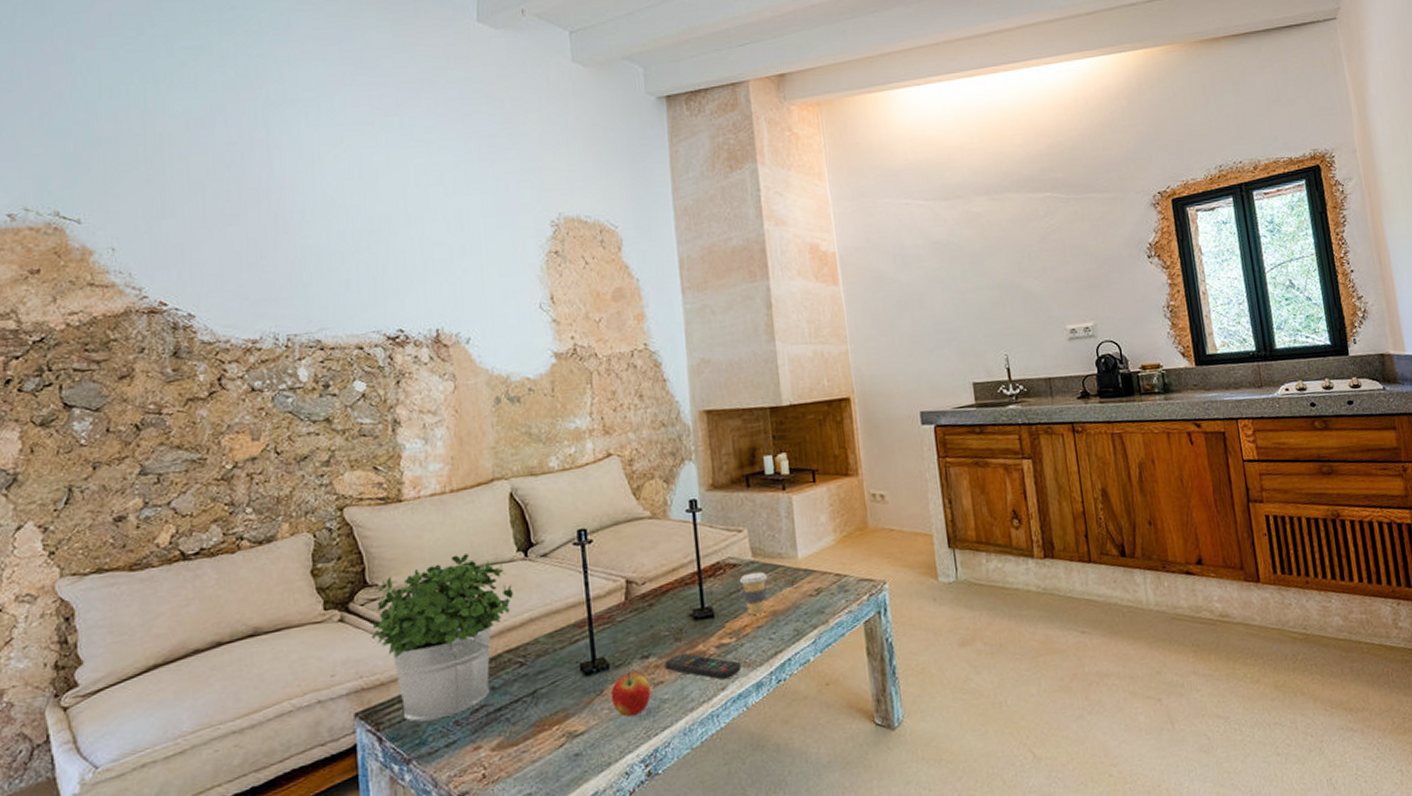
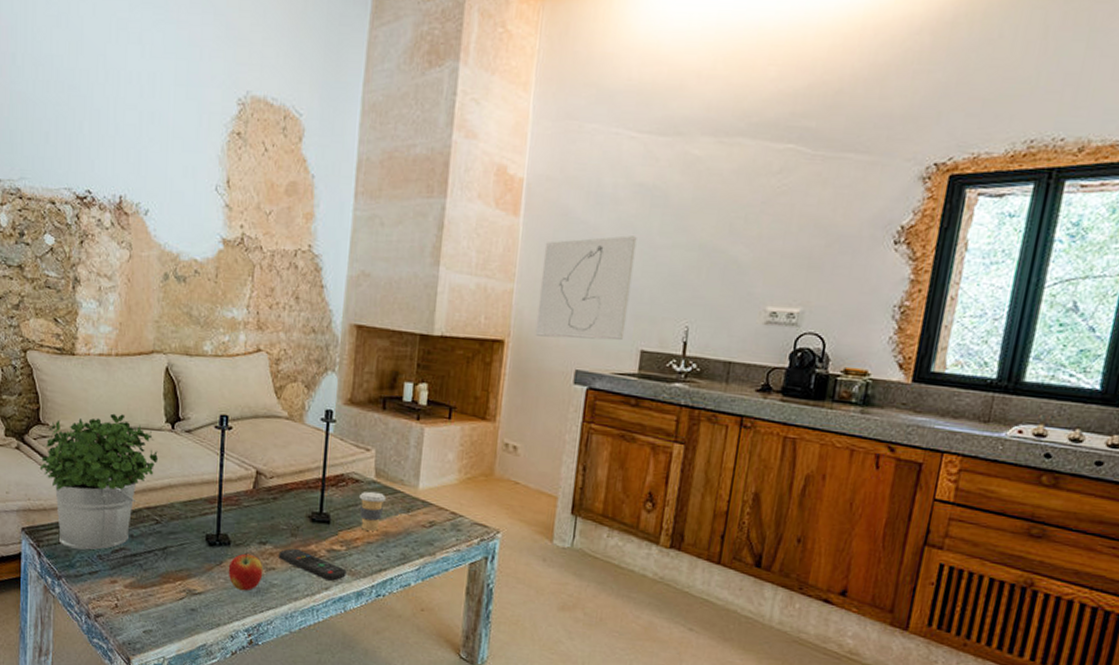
wall art: none [867,286,956,388] -> present [535,235,637,341]

